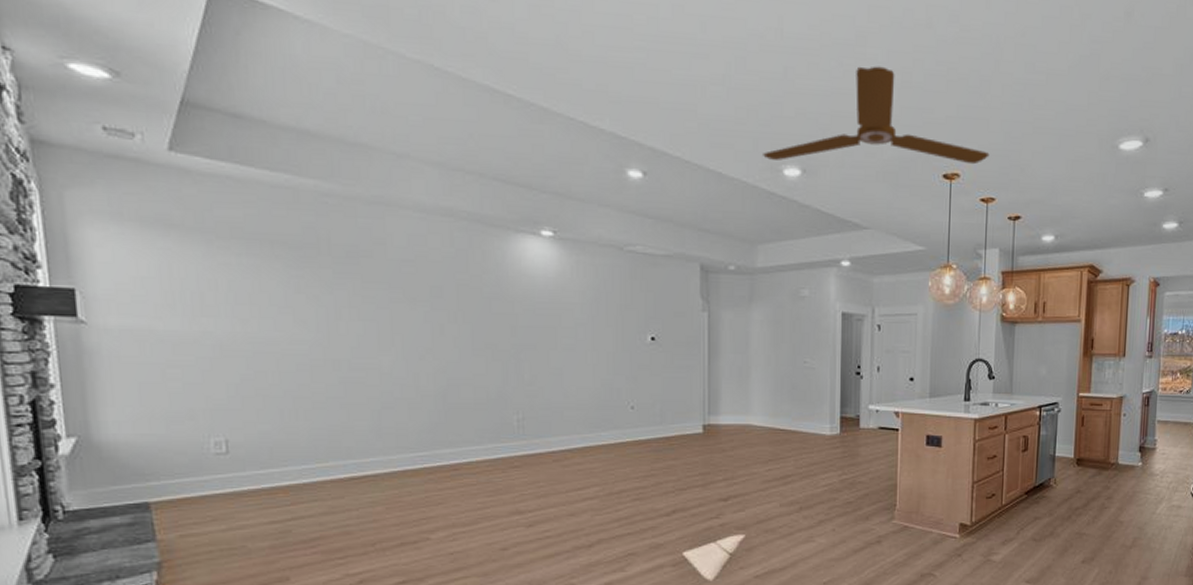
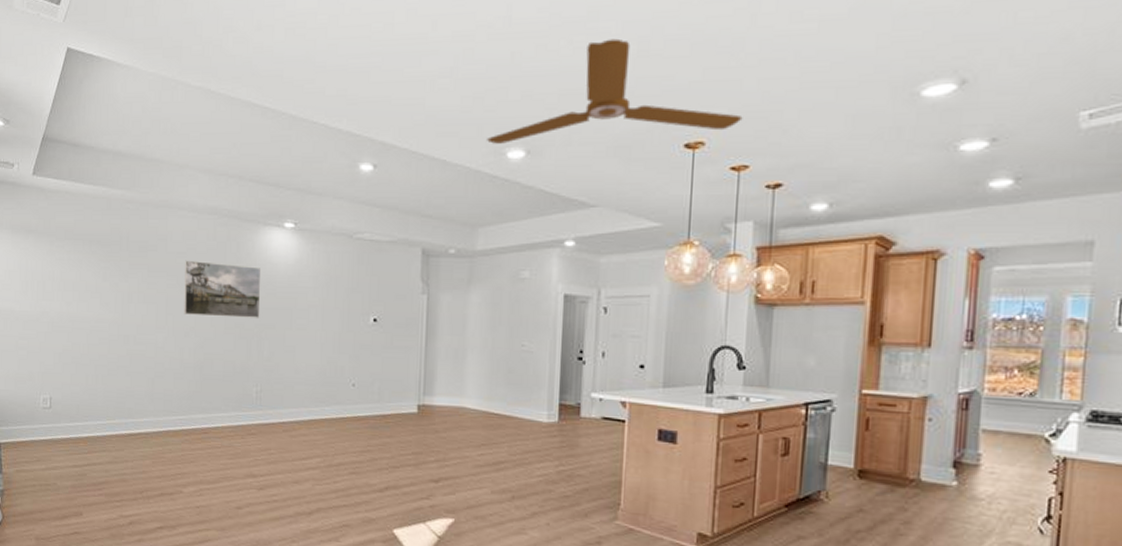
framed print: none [413,269,517,338] -> present [184,260,261,318]

